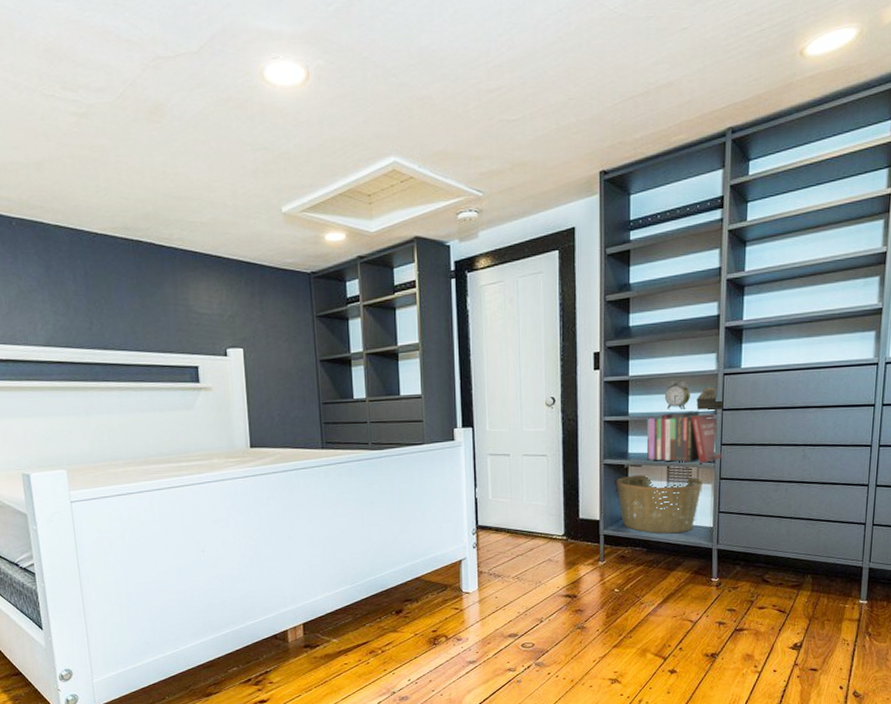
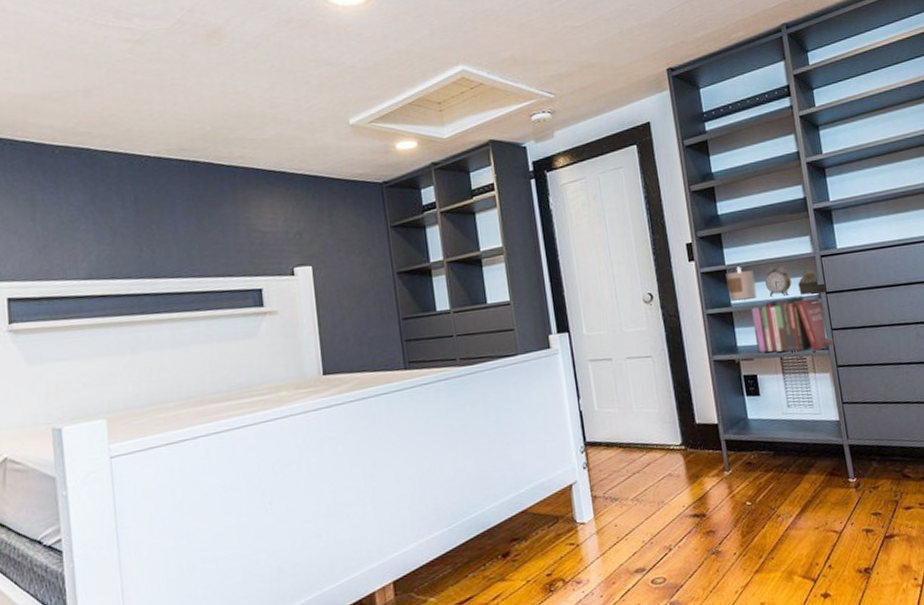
basket: present [616,474,703,534] -> none [729,367,820,434]
candle: none [627,378,655,411] -> present [726,266,757,301]

